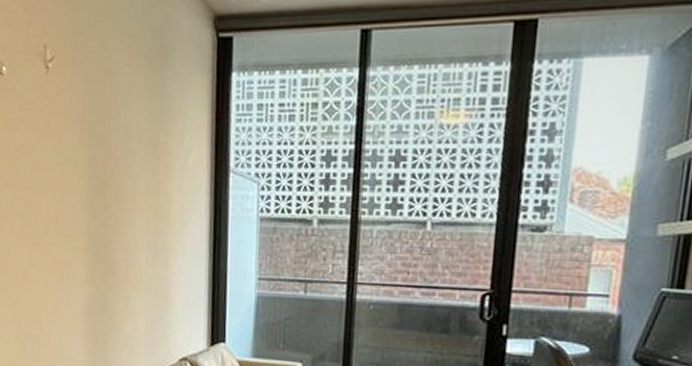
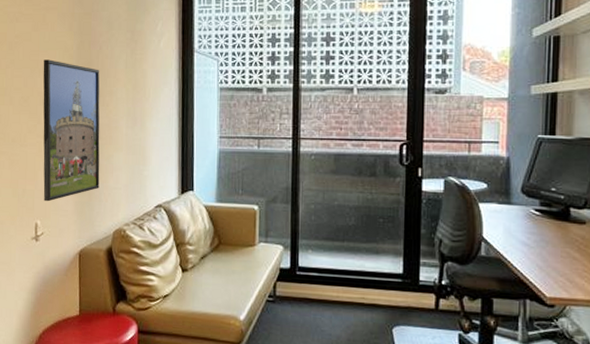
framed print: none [48,178,116,349] -> present [43,59,100,202]

